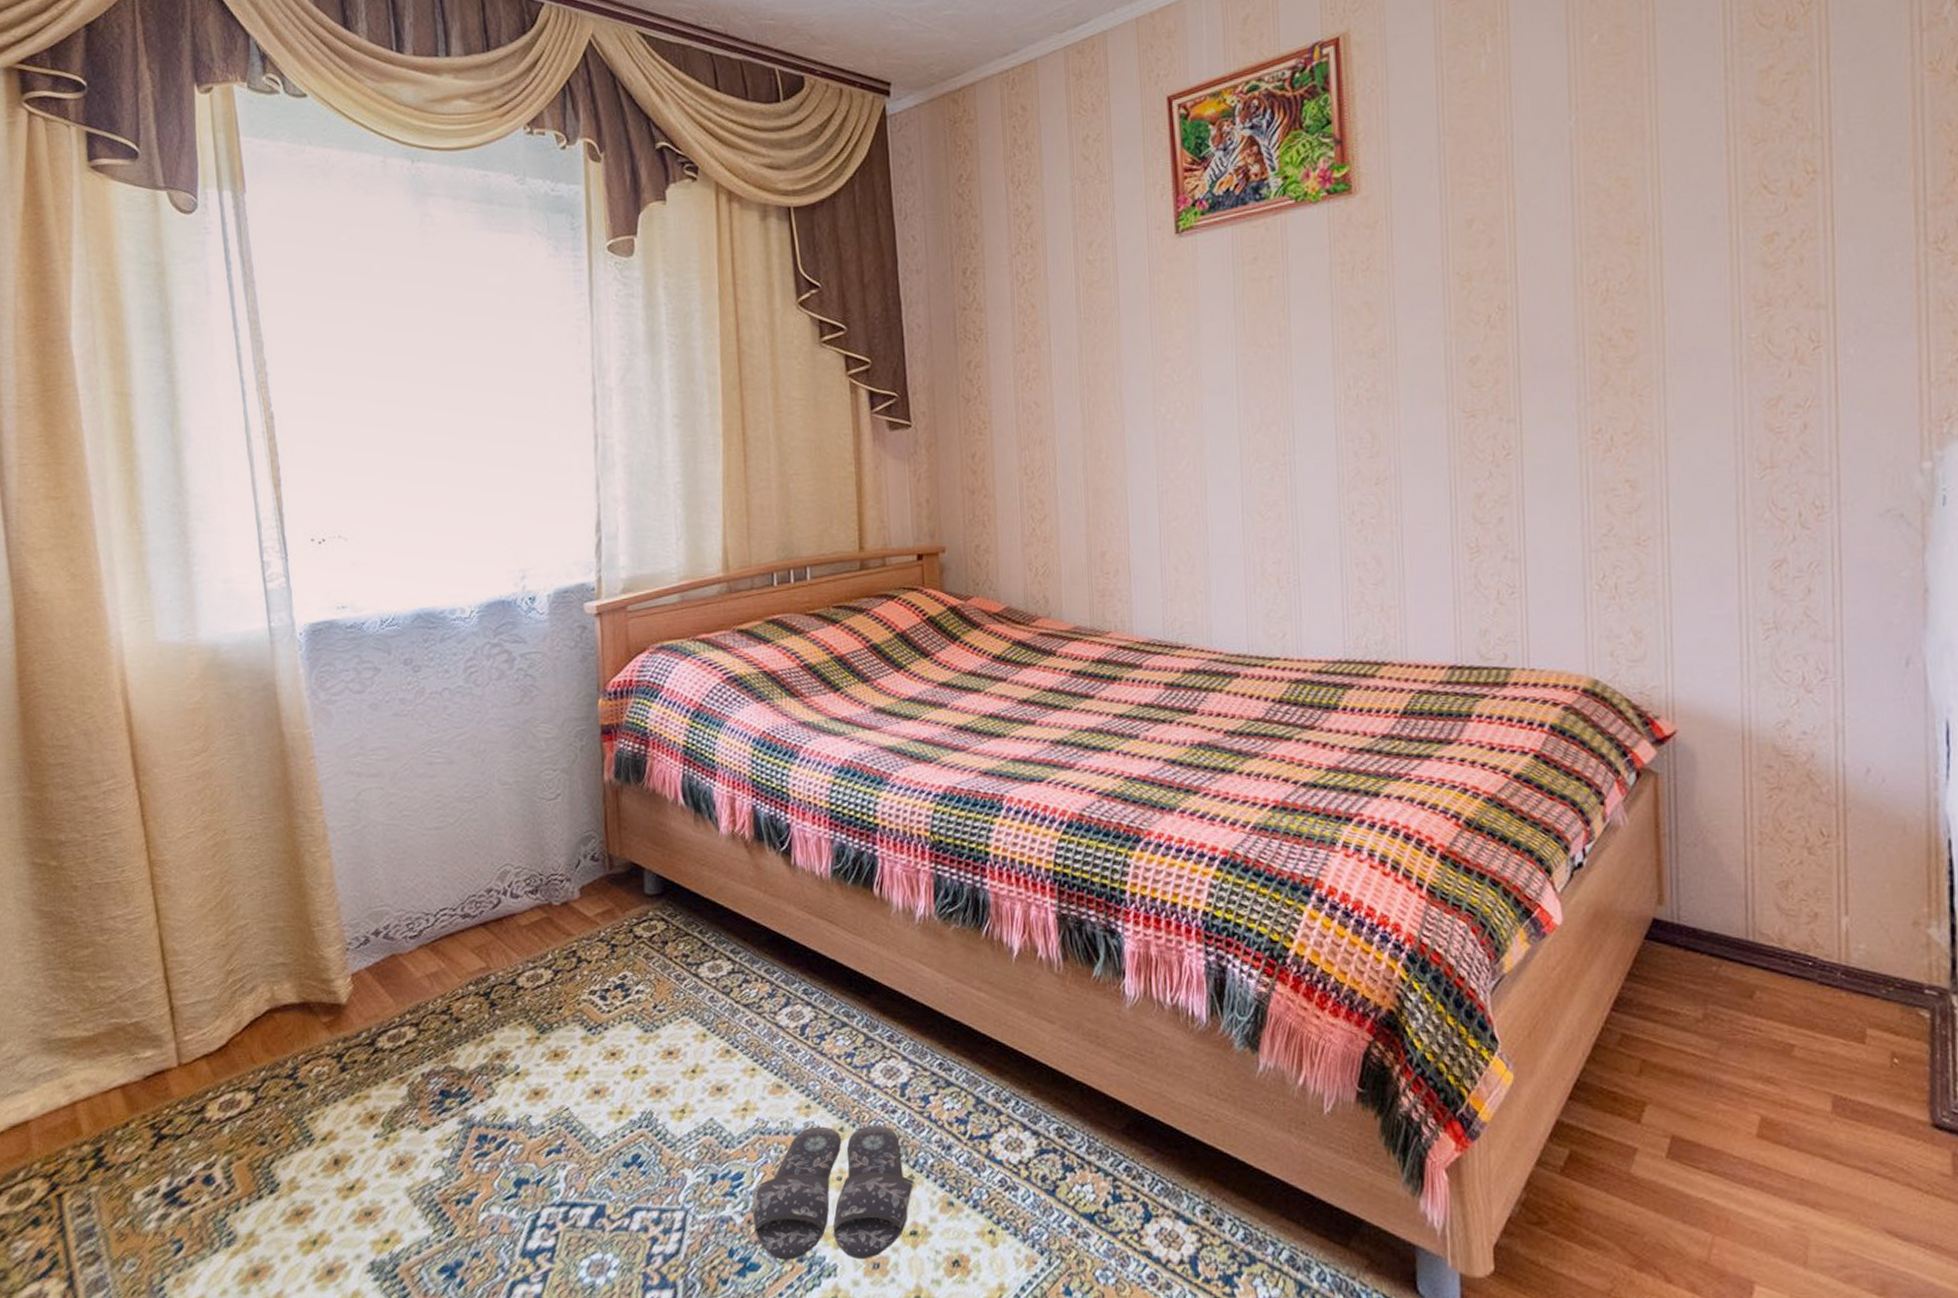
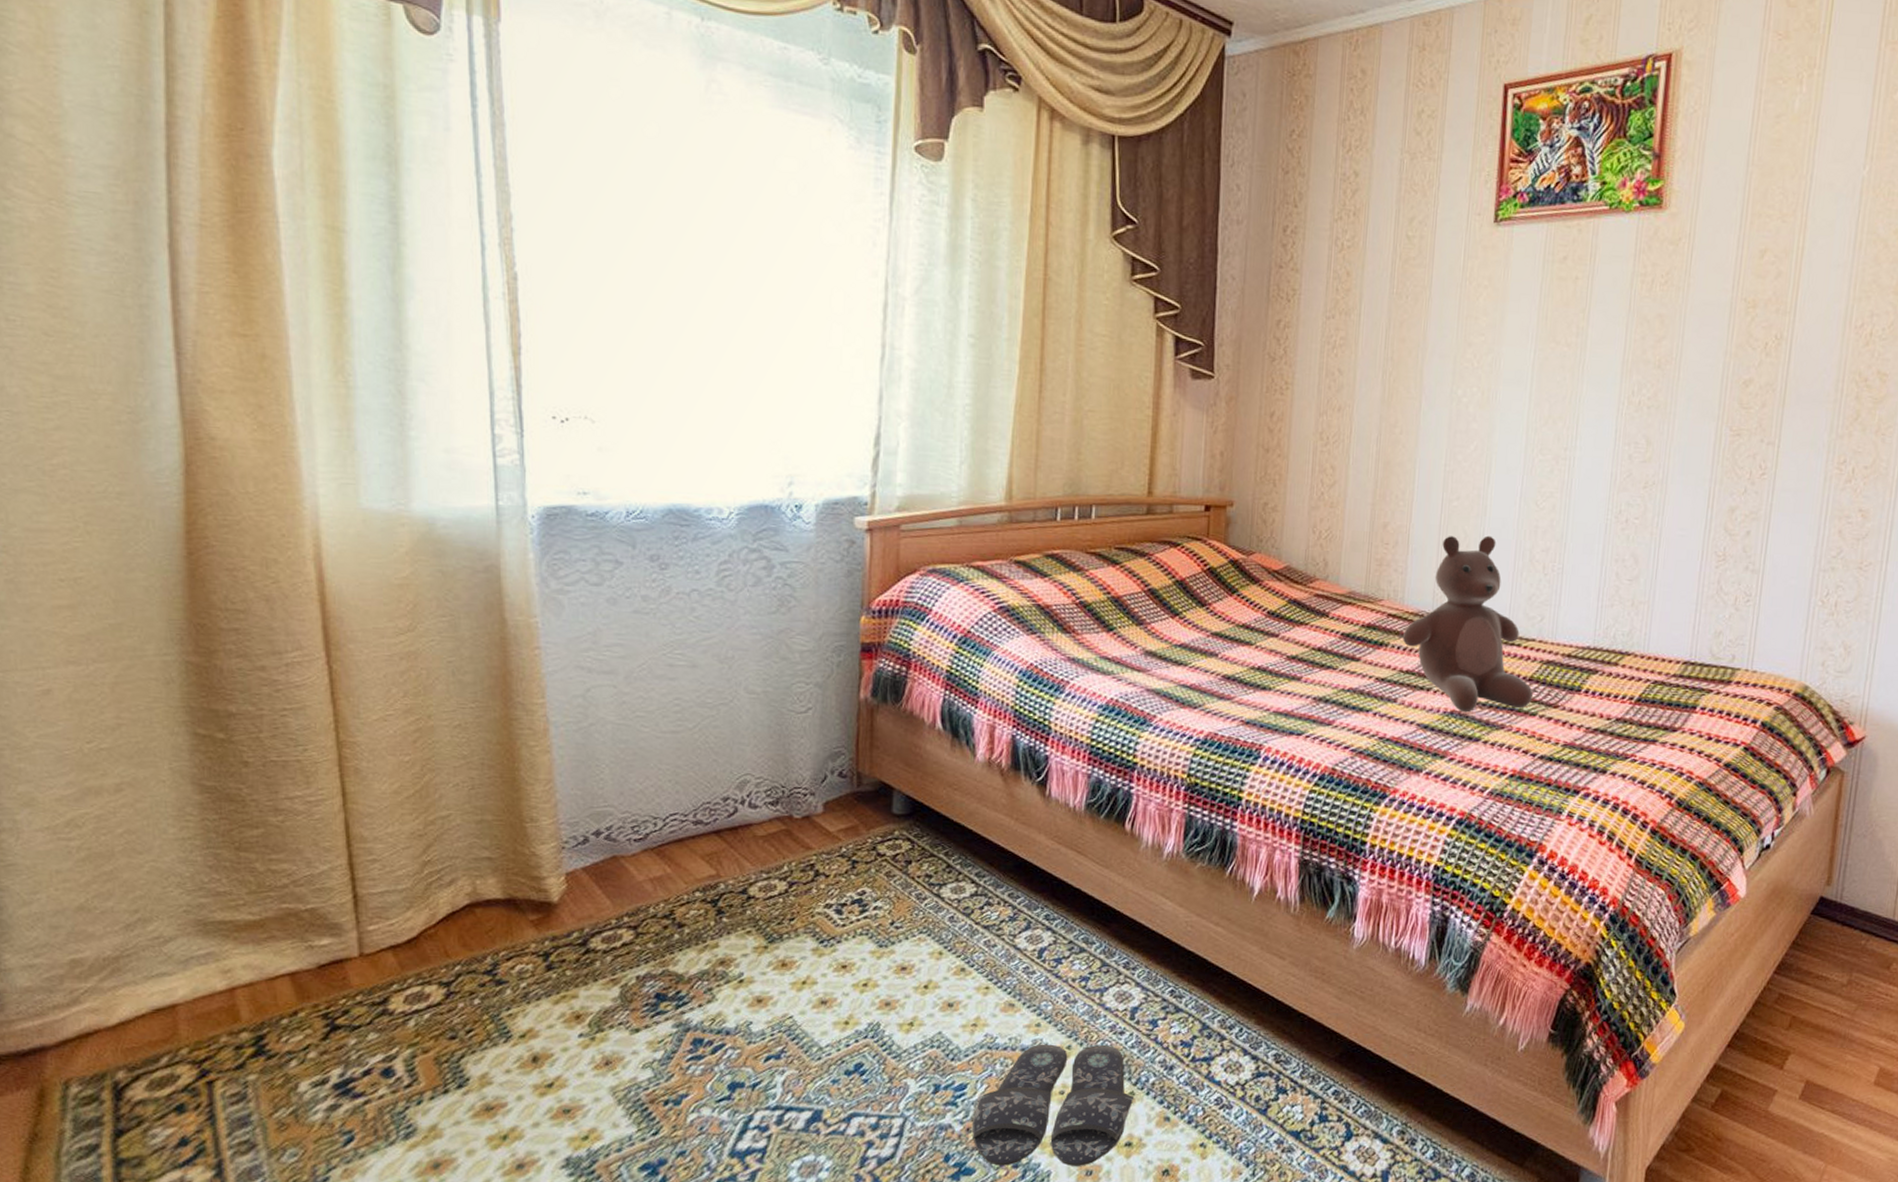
teddy bear: none [1135,553,1285,743] -> present [1402,535,1533,713]

